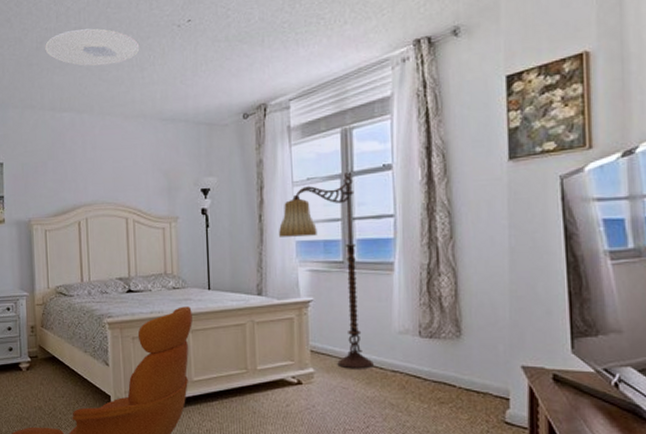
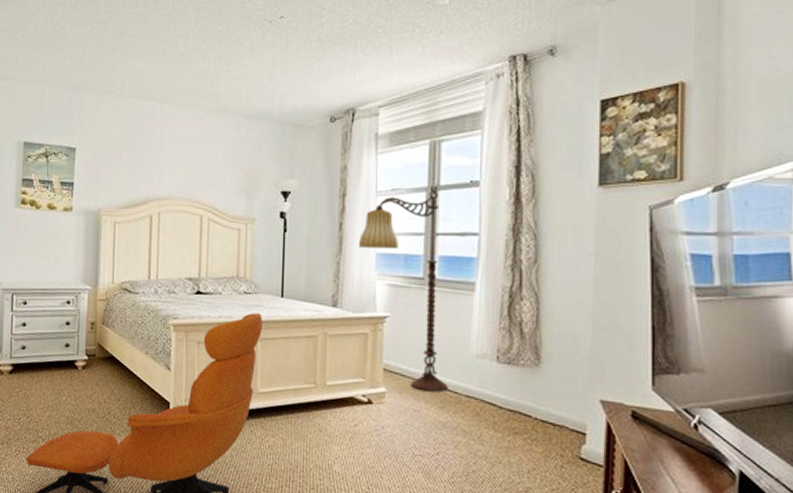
ceiling light: present [45,28,140,67] -> none [130,16,229,56]

